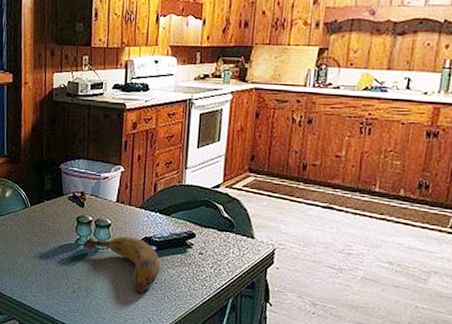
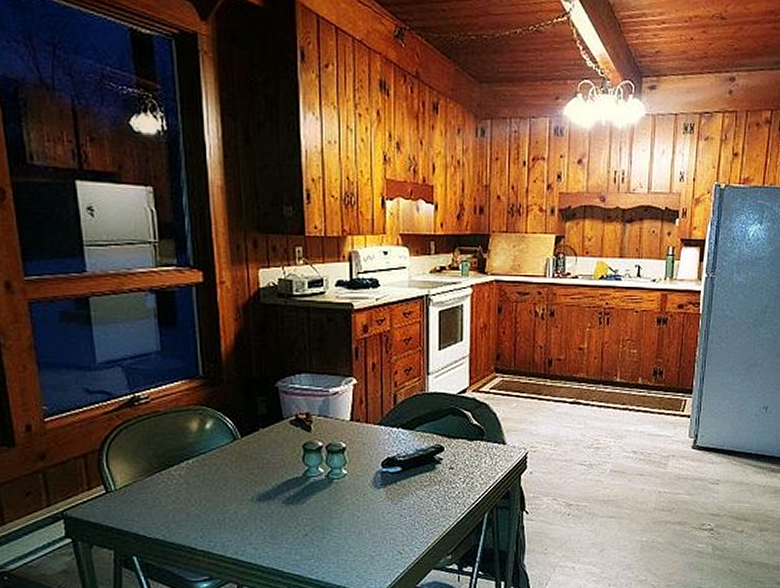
banana: present [82,236,160,293] -> none [312,459,407,524]

